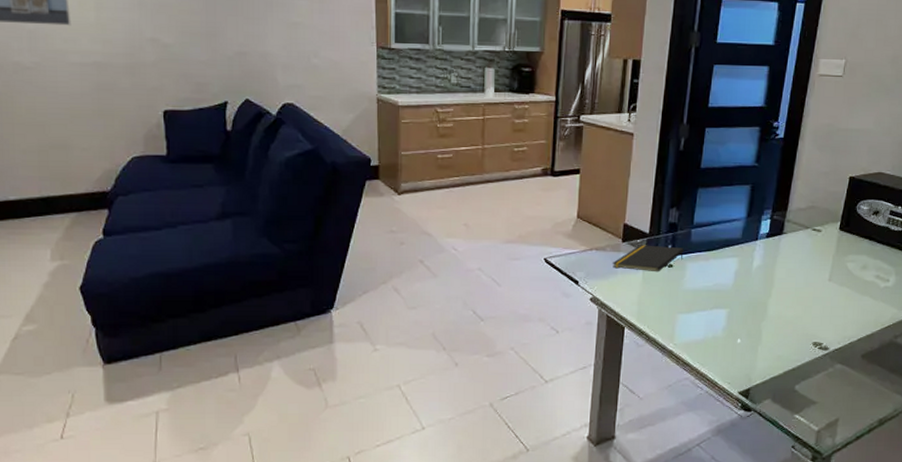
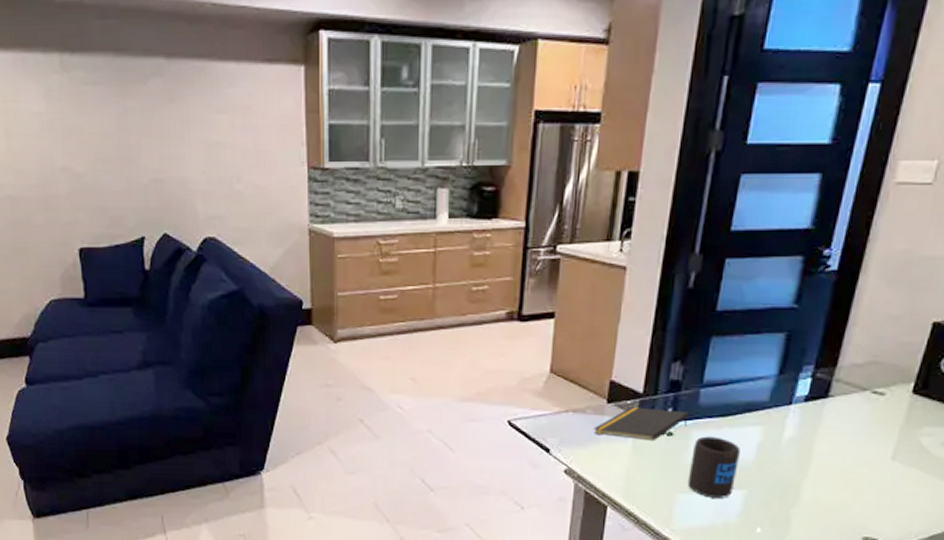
mug: none [685,267,723,316] -> present [687,436,740,498]

